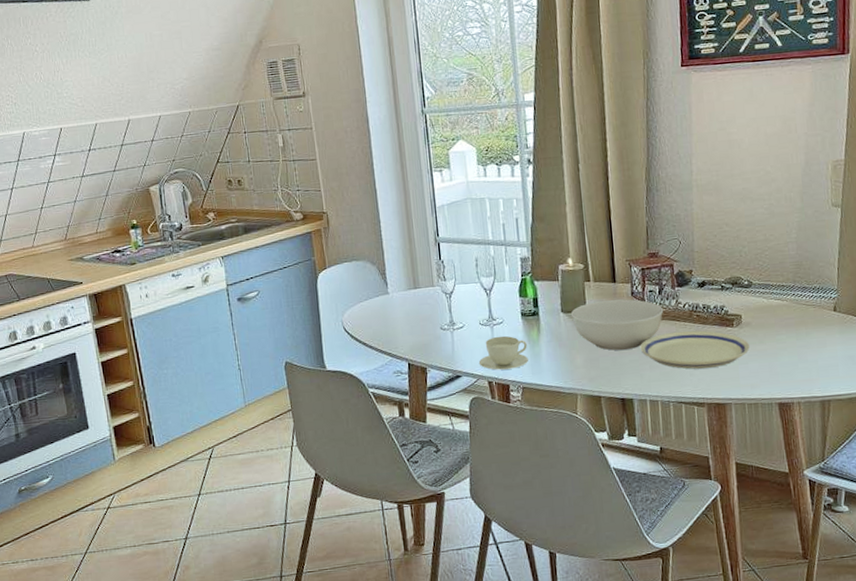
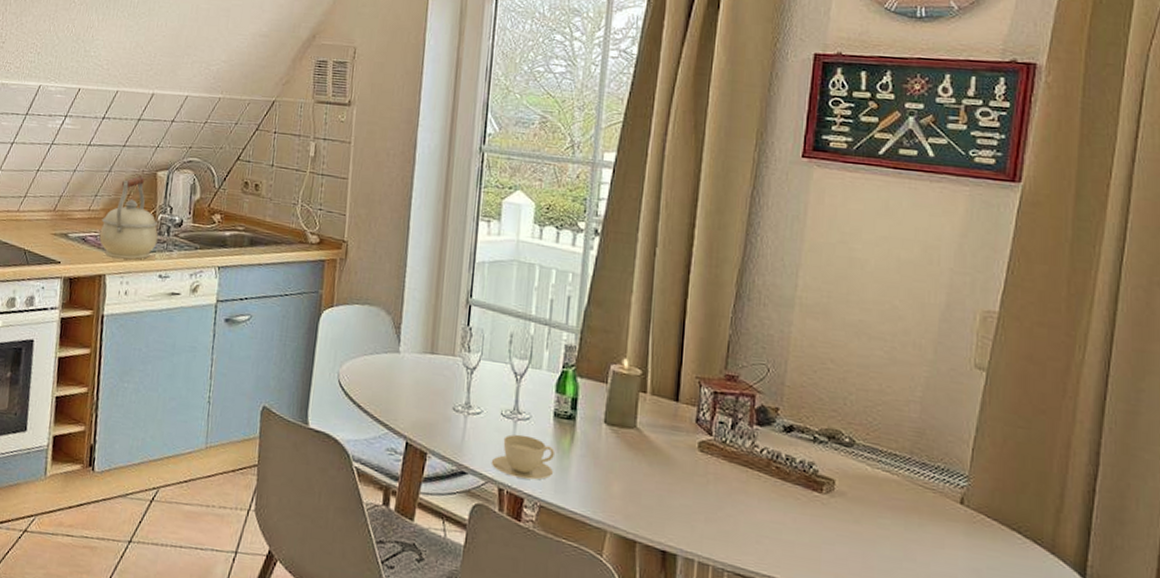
kettle: none [110,193,164,269] -> present [99,175,159,260]
bowl: present [570,299,664,351] -> none [615,419,735,491]
plate: present [640,330,749,369] -> none [696,480,840,541]

